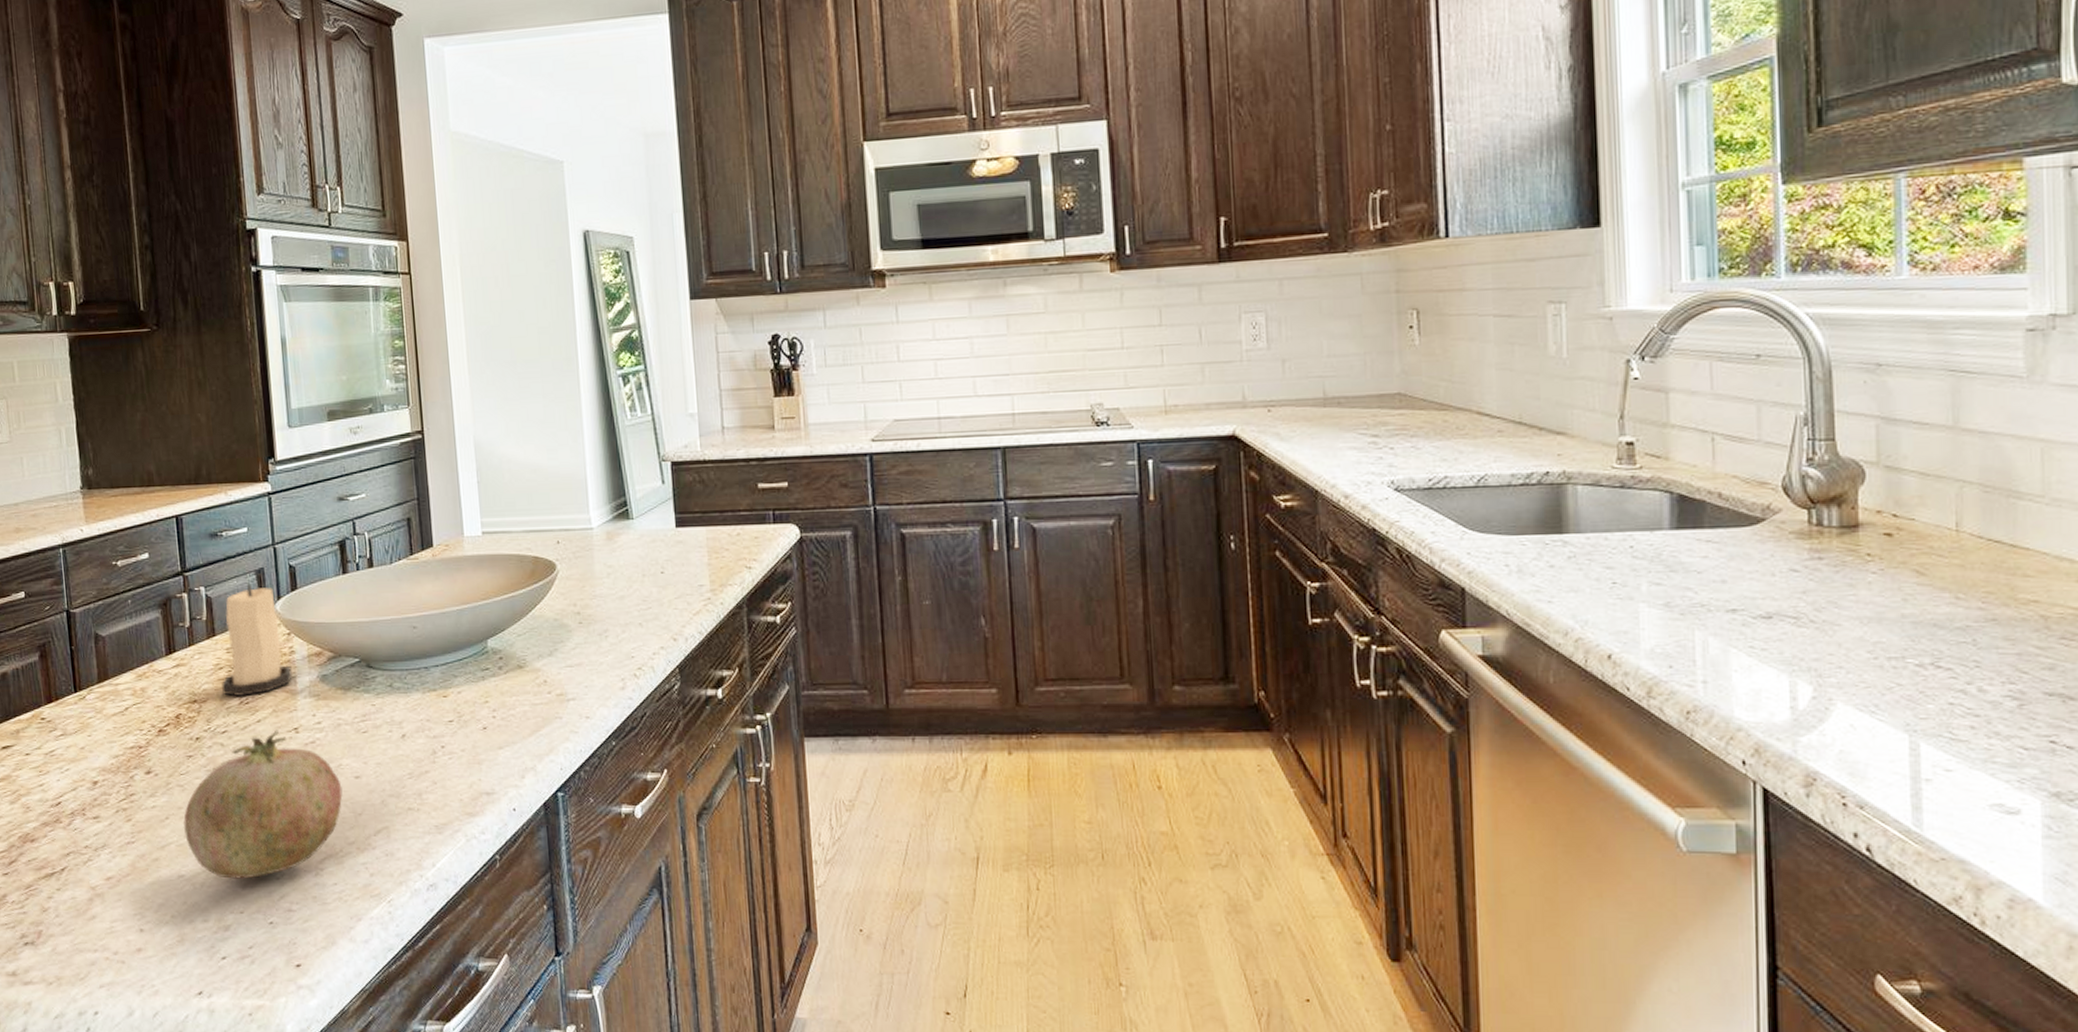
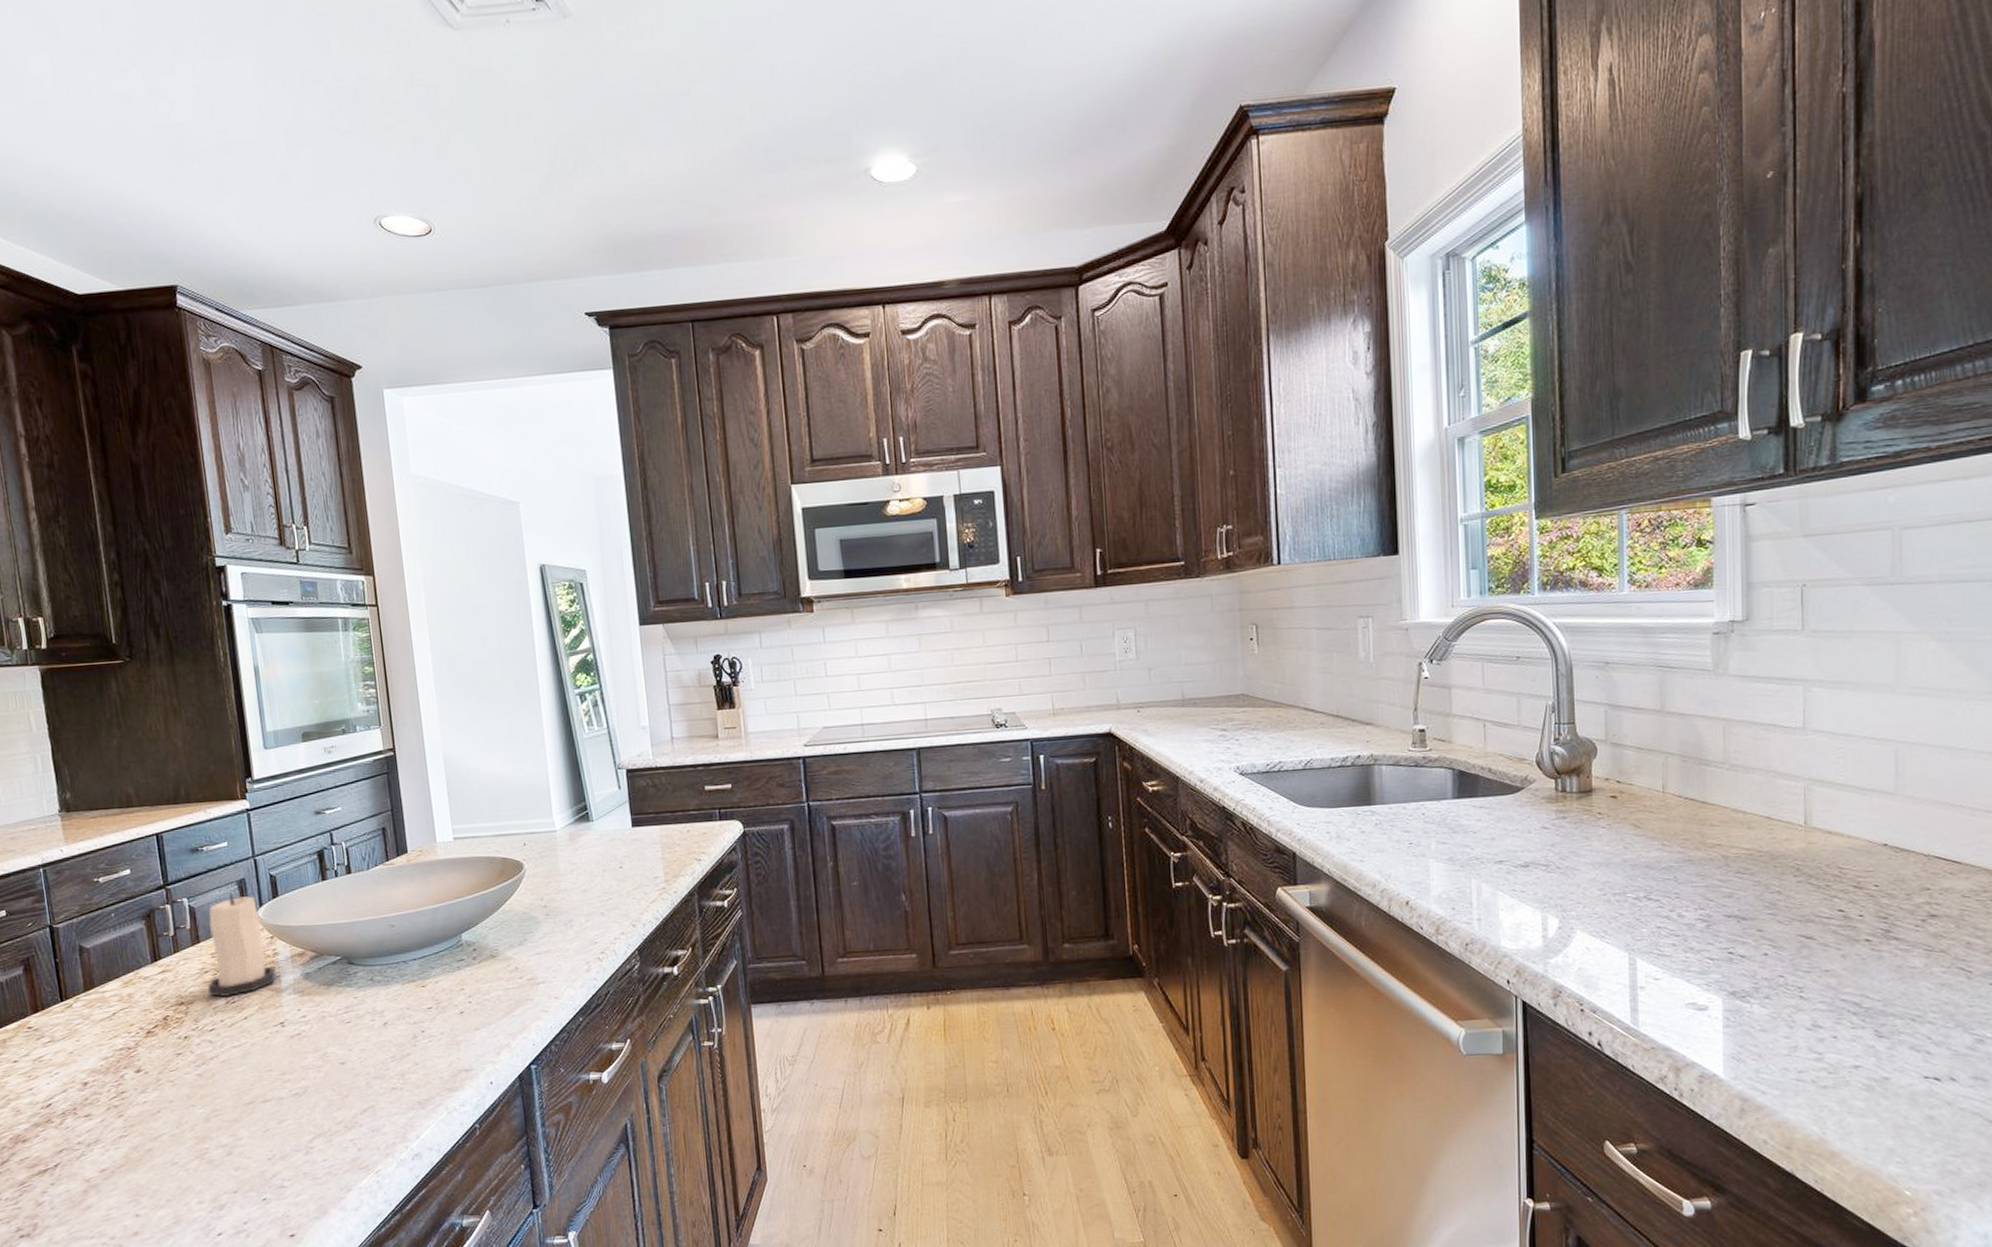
fruit: present [183,730,343,879] -> none [175,1025,330,1163]

